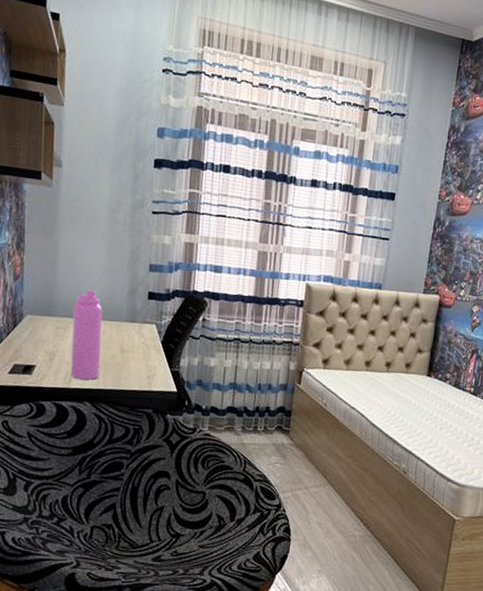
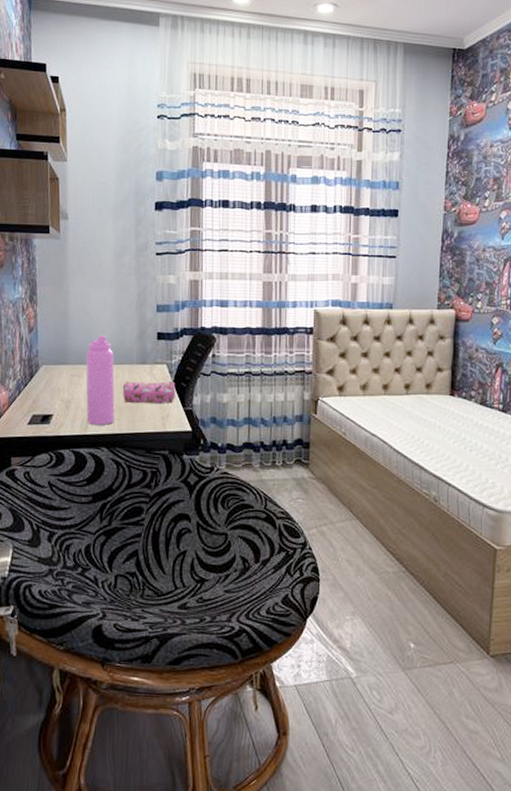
pencil case: none [109,337,164,364] -> present [122,380,176,405]

